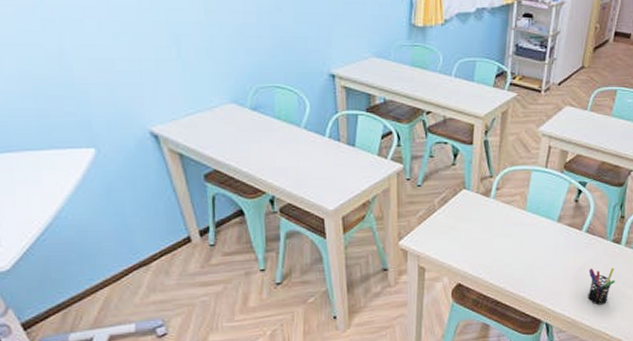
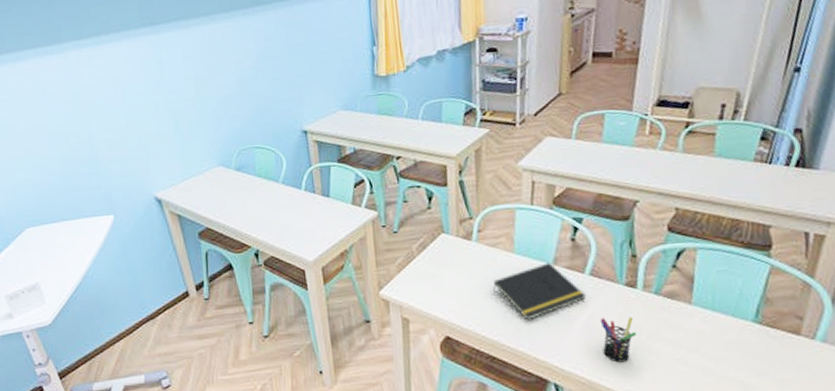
notepad: none [503,220,580,270] -> present [492,263,586,321]

